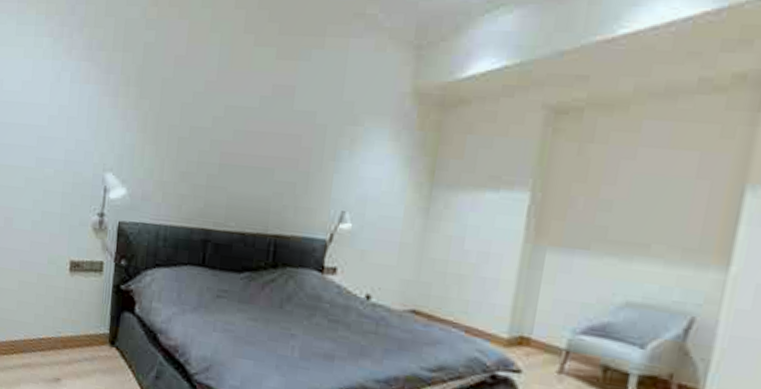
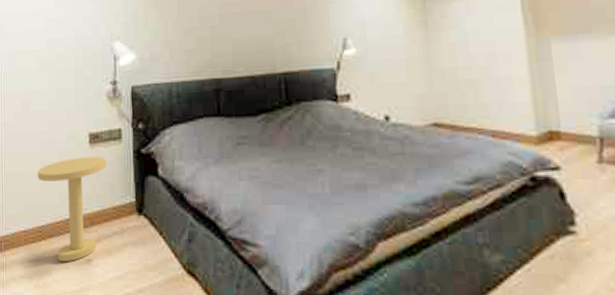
side table: none [14,282,85,378] -> present [37,157,106,263]

